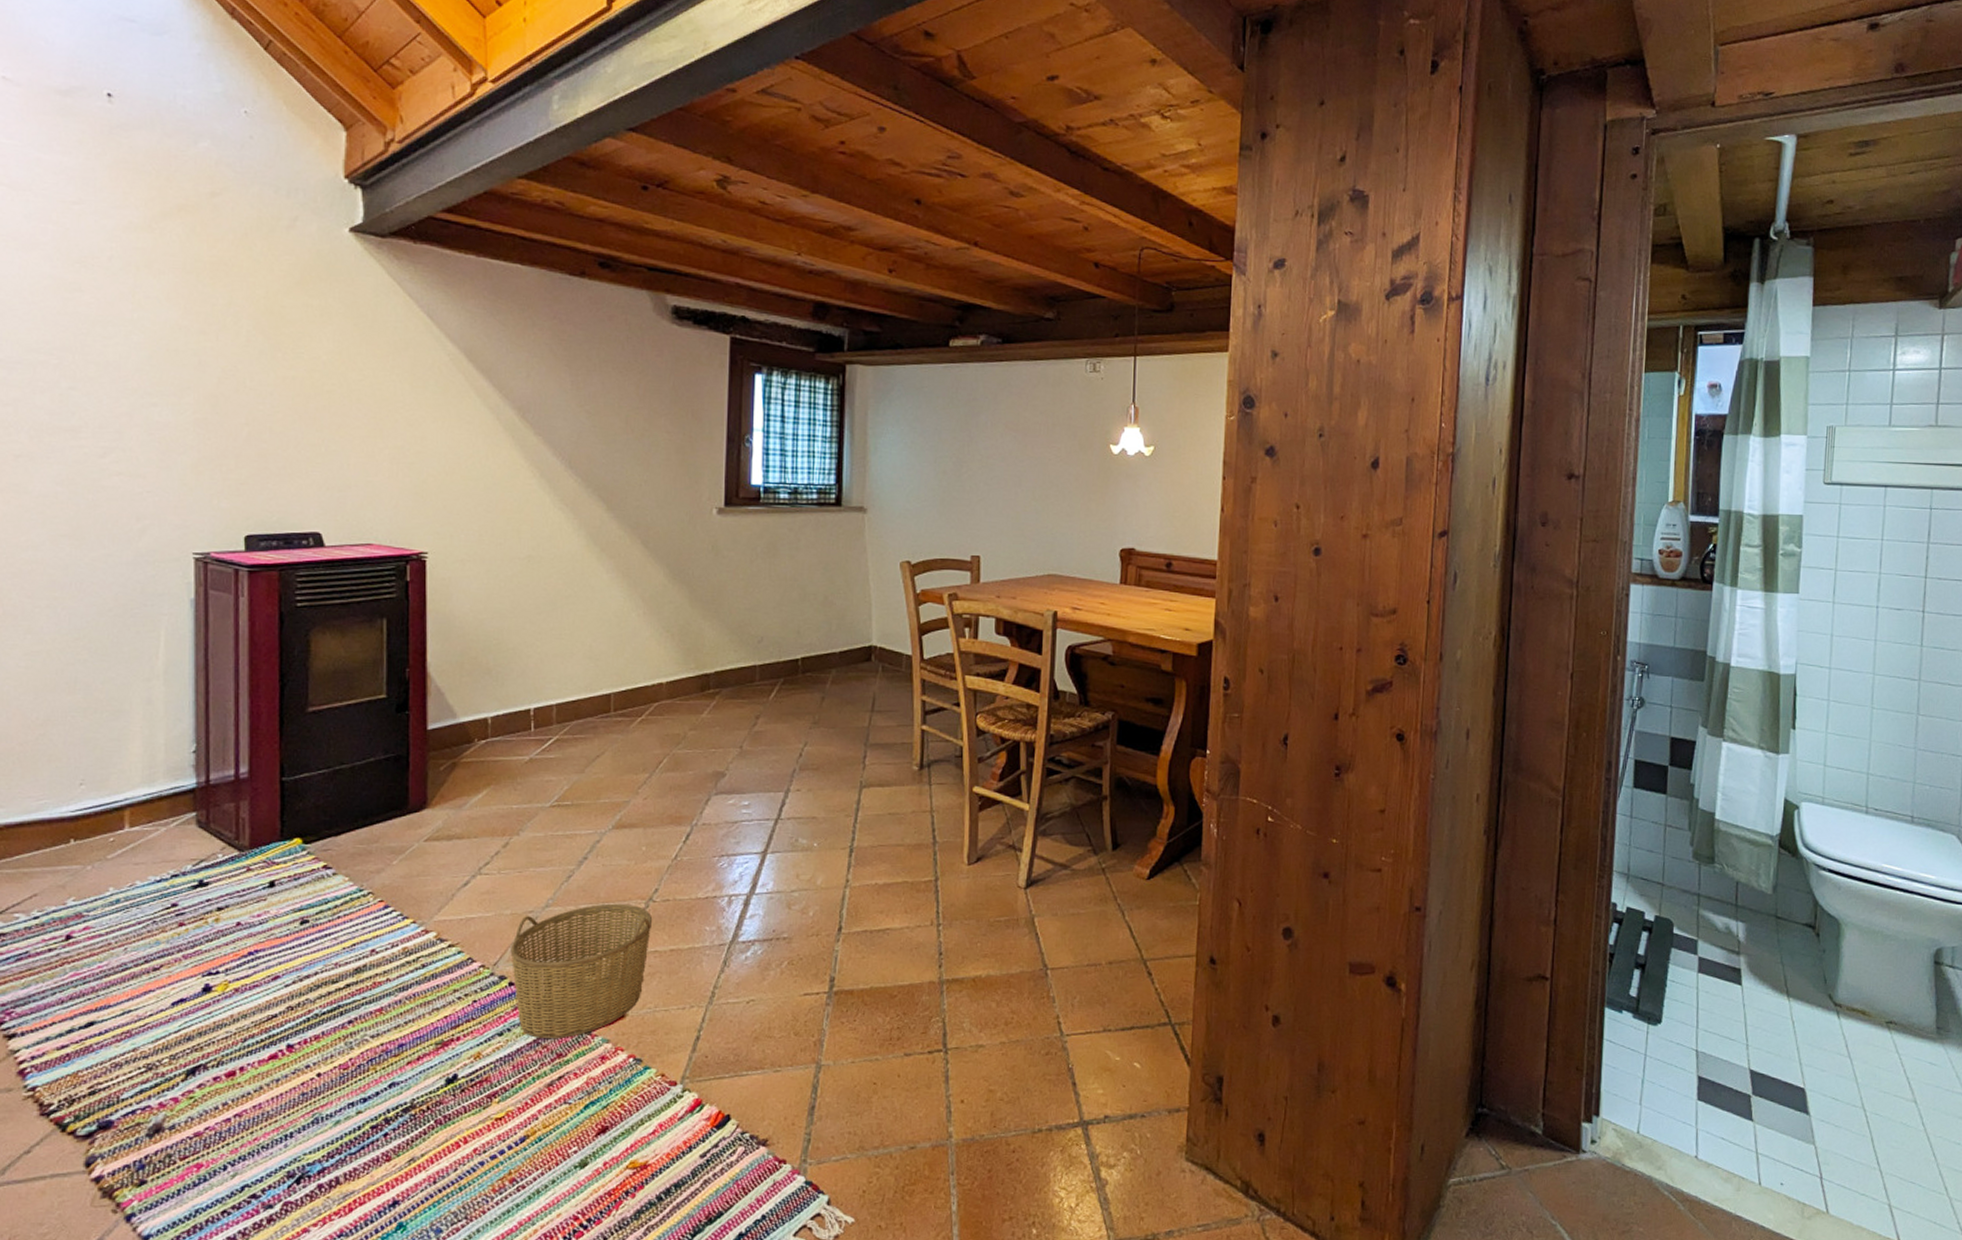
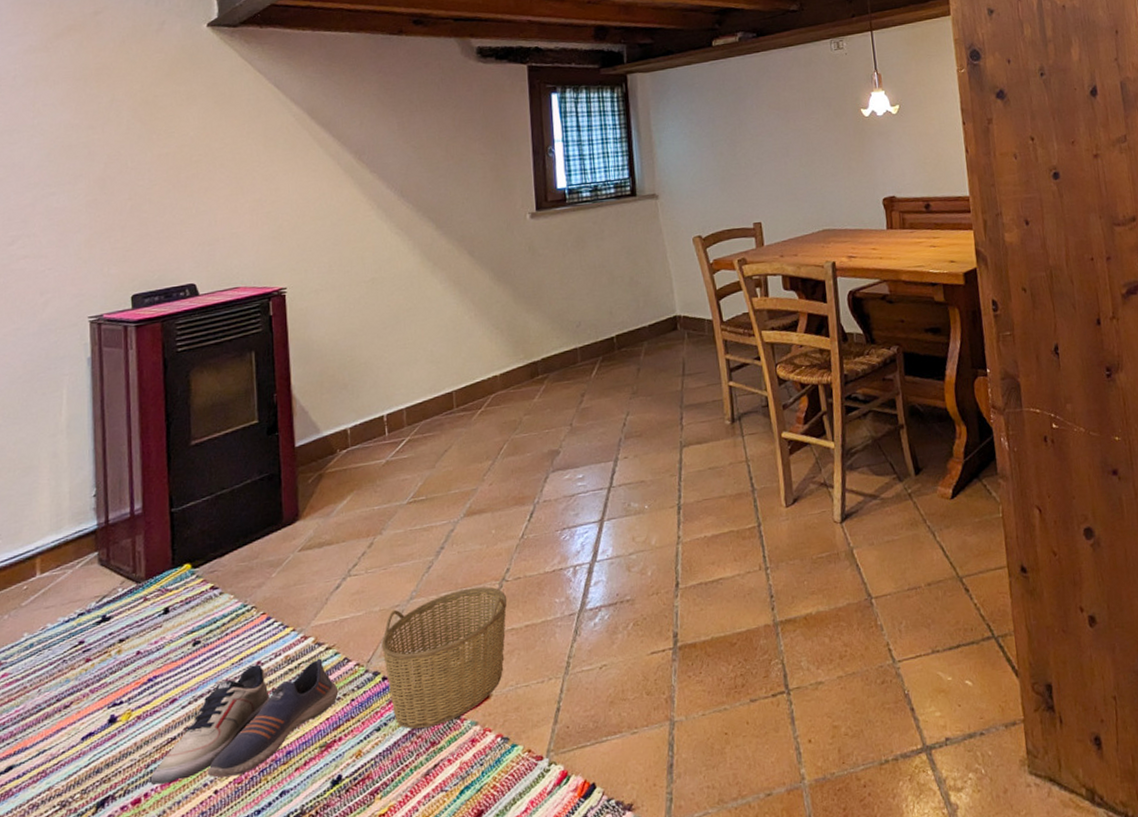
shoe: none [247,952,385,1061] -> present [150,664,271,786]
shoe: none [310,954,460,1062] -> present [207,658,339,779]

